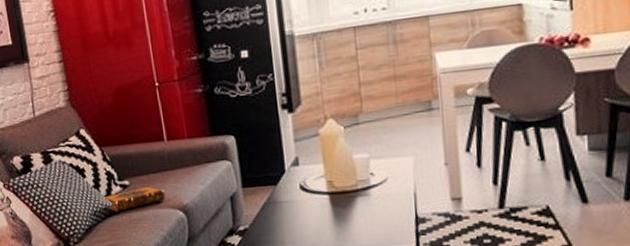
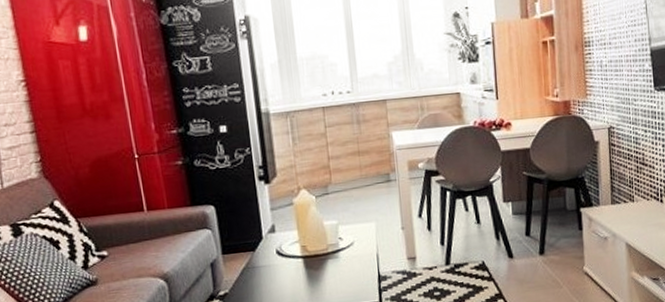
hardback book: present [102,186,166,213] -> none [79,256,146,284]

